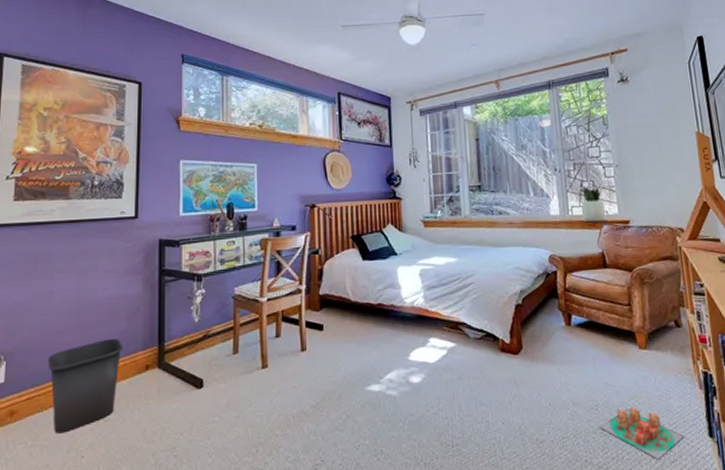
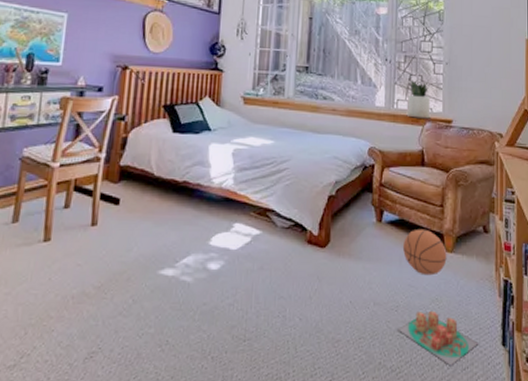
basketball: none [595,328,641,374] -> present [403,228,447,276]

